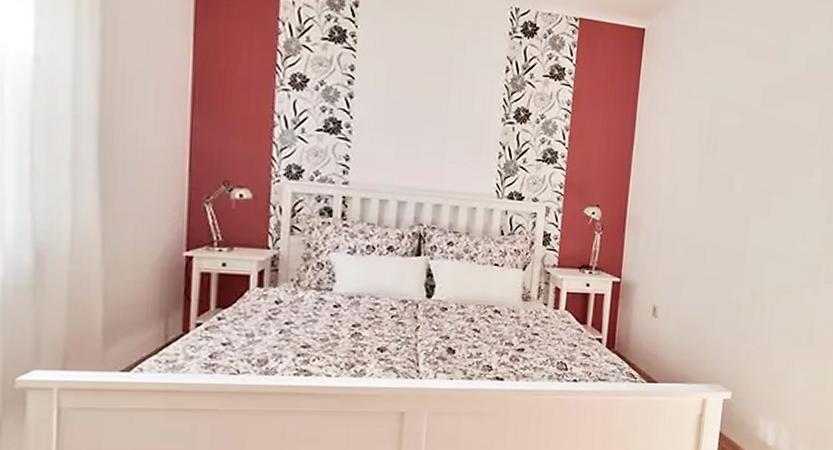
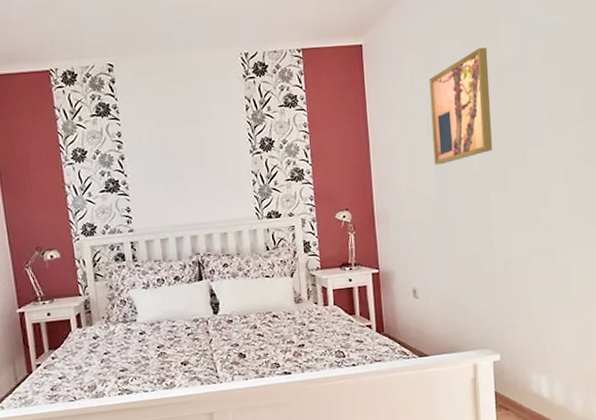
wall art: none [699,61,773,177] -> present [429,48,492,165]

